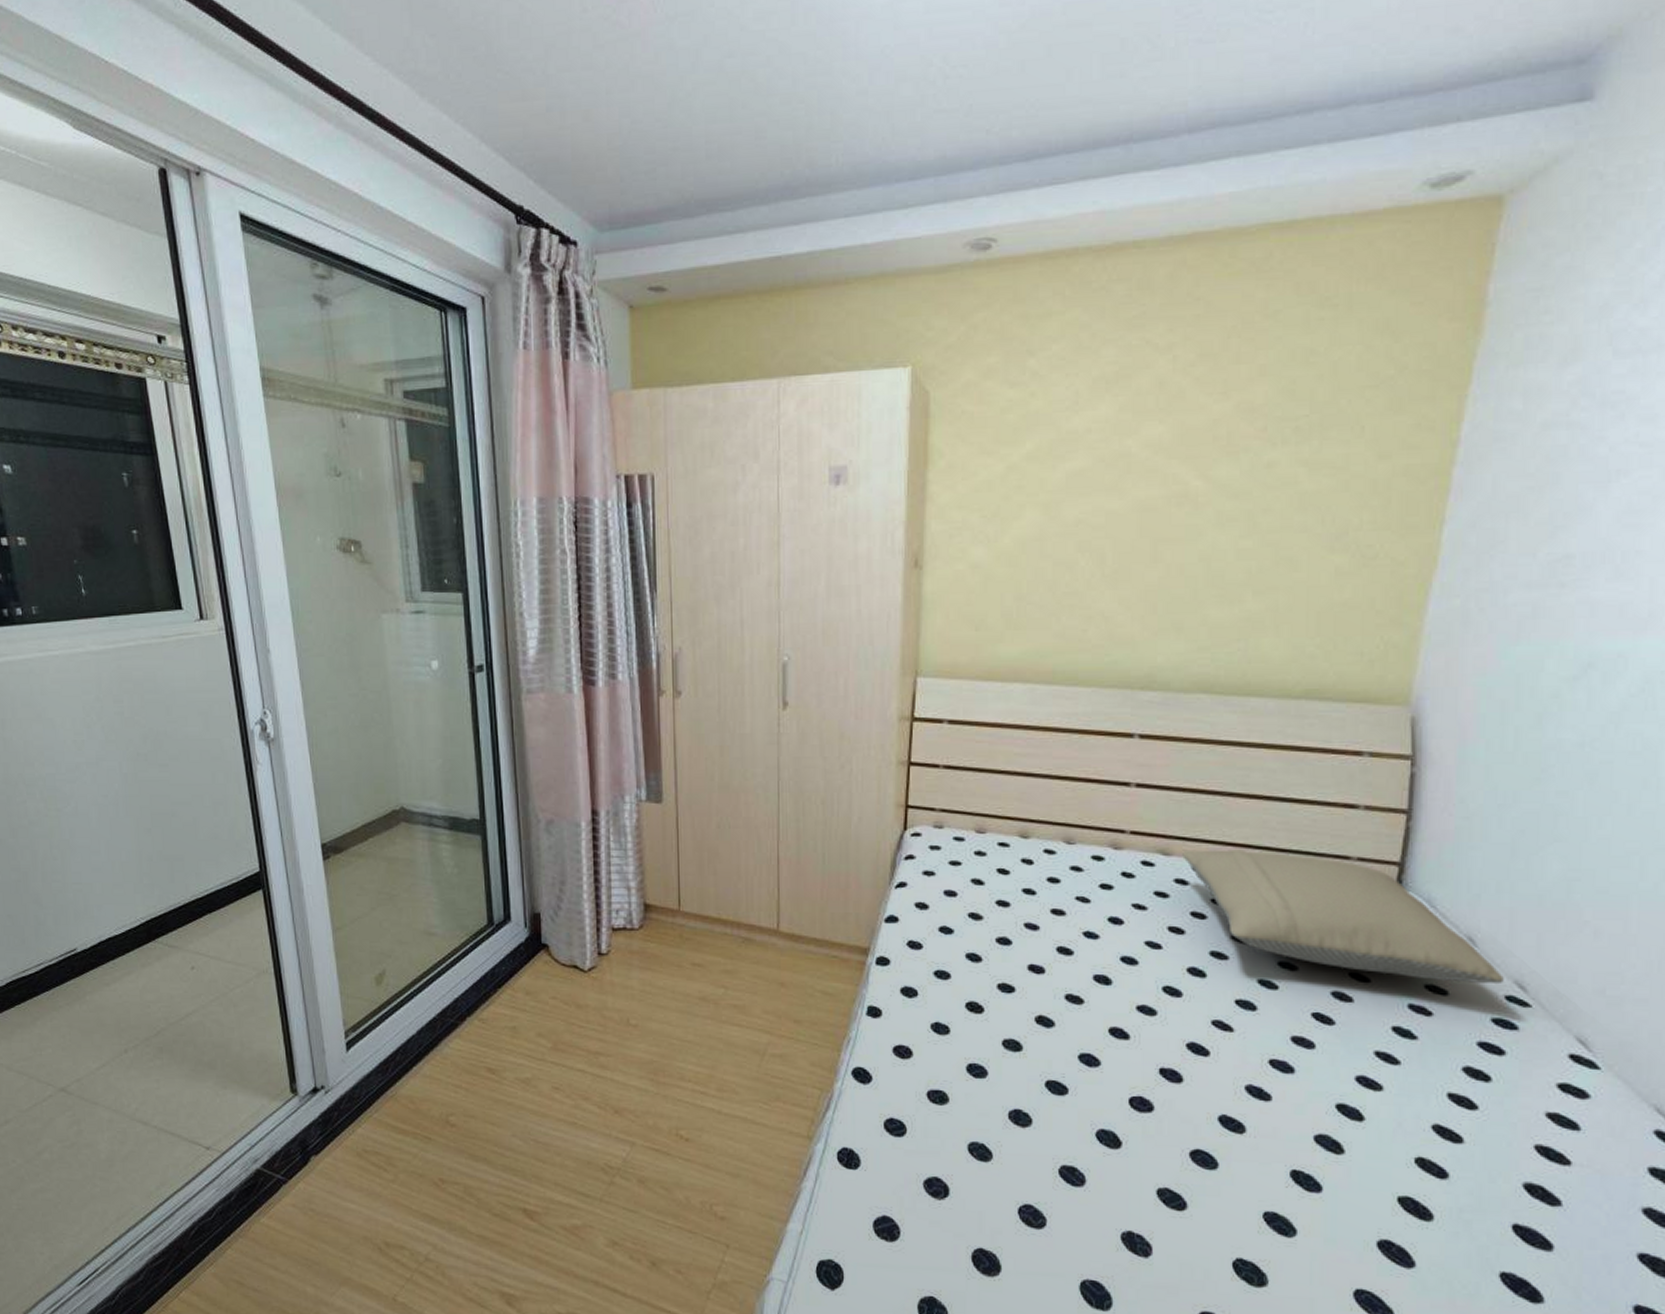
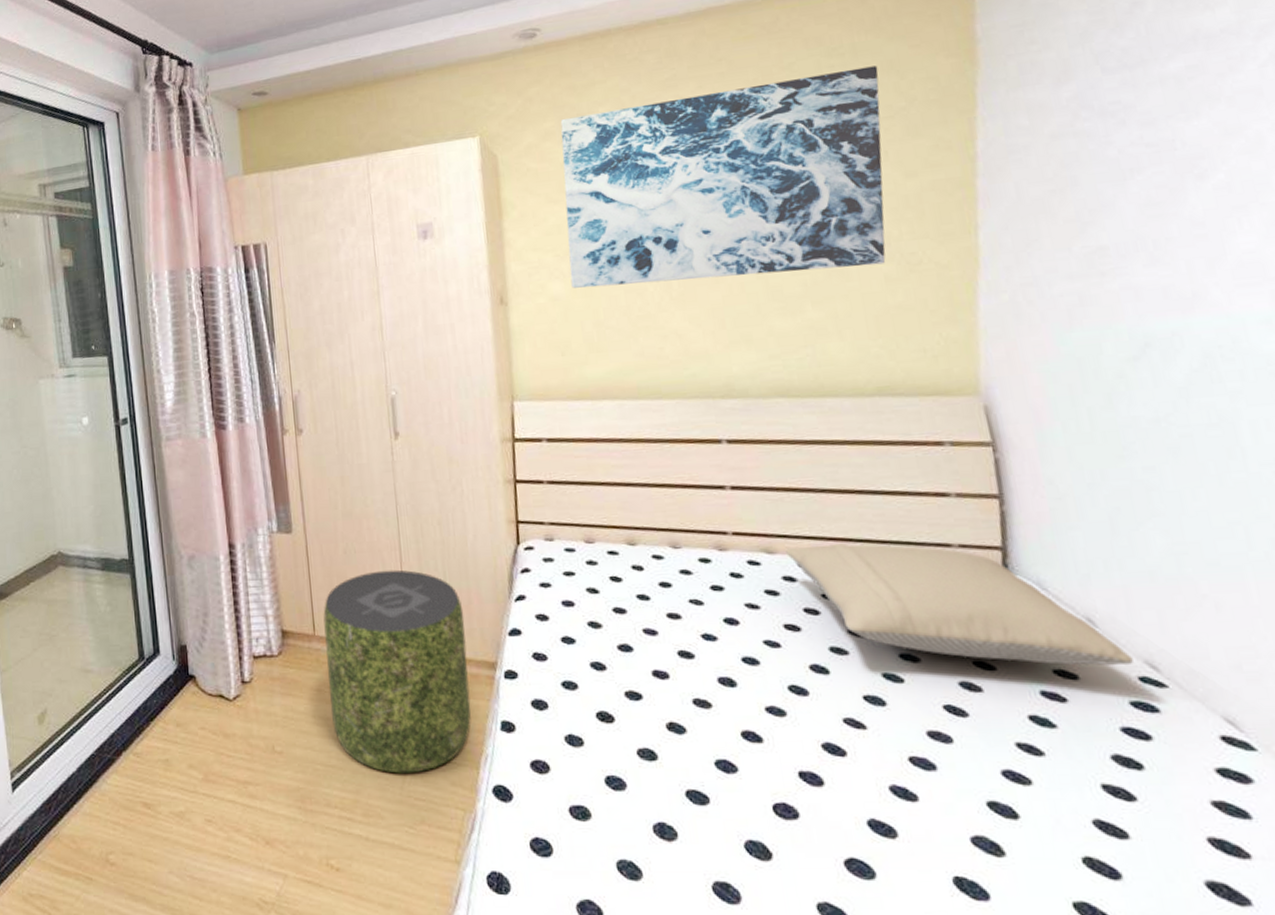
pouf: none [689,848,840,1052] -> present [323,569,471,774]
wall art: none [995,323,1372,557] -> present [560,65,886,288]

